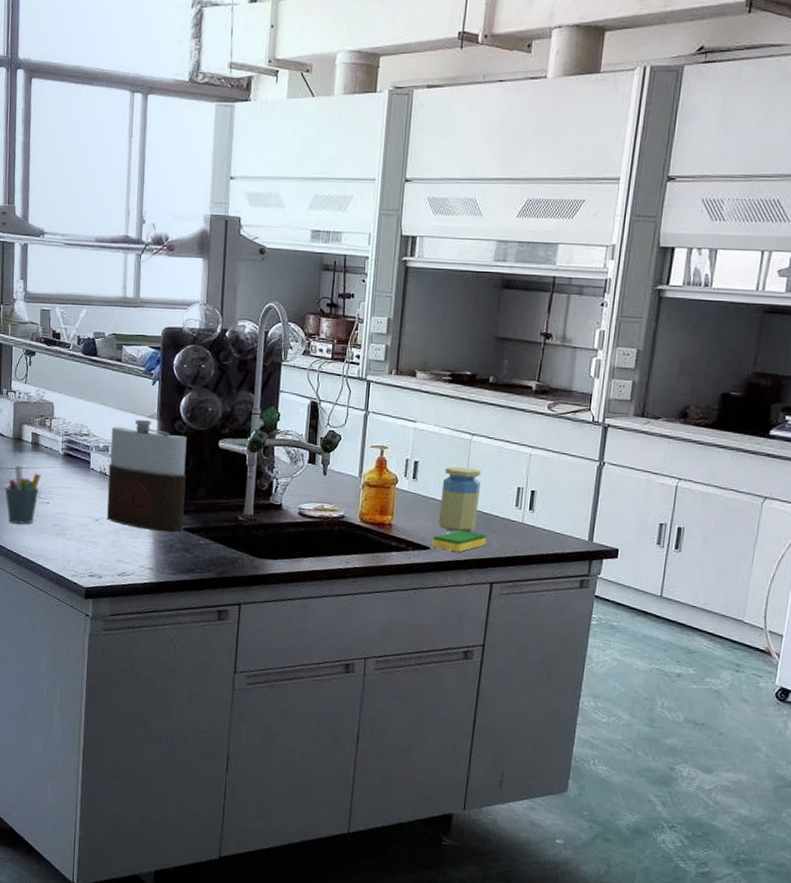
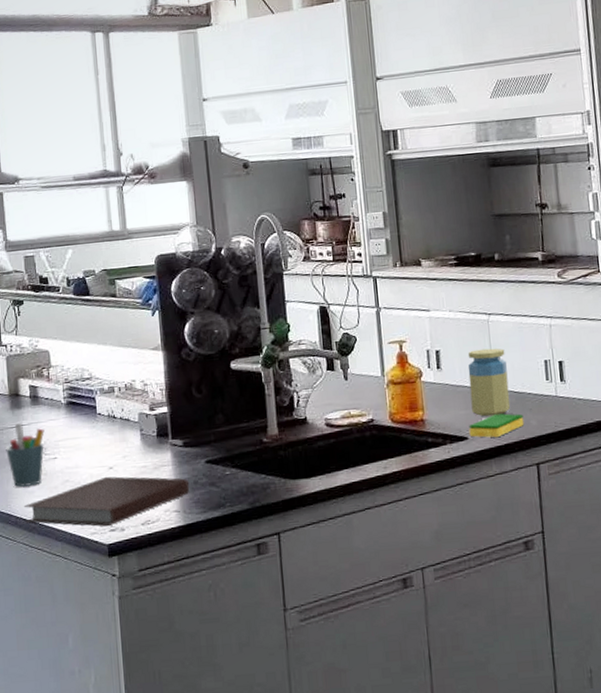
notebook: none [15,526,166,571] -> present [24,476,190,526]
flask: present [106,420,187,533] -> none [115,353,206,469]

